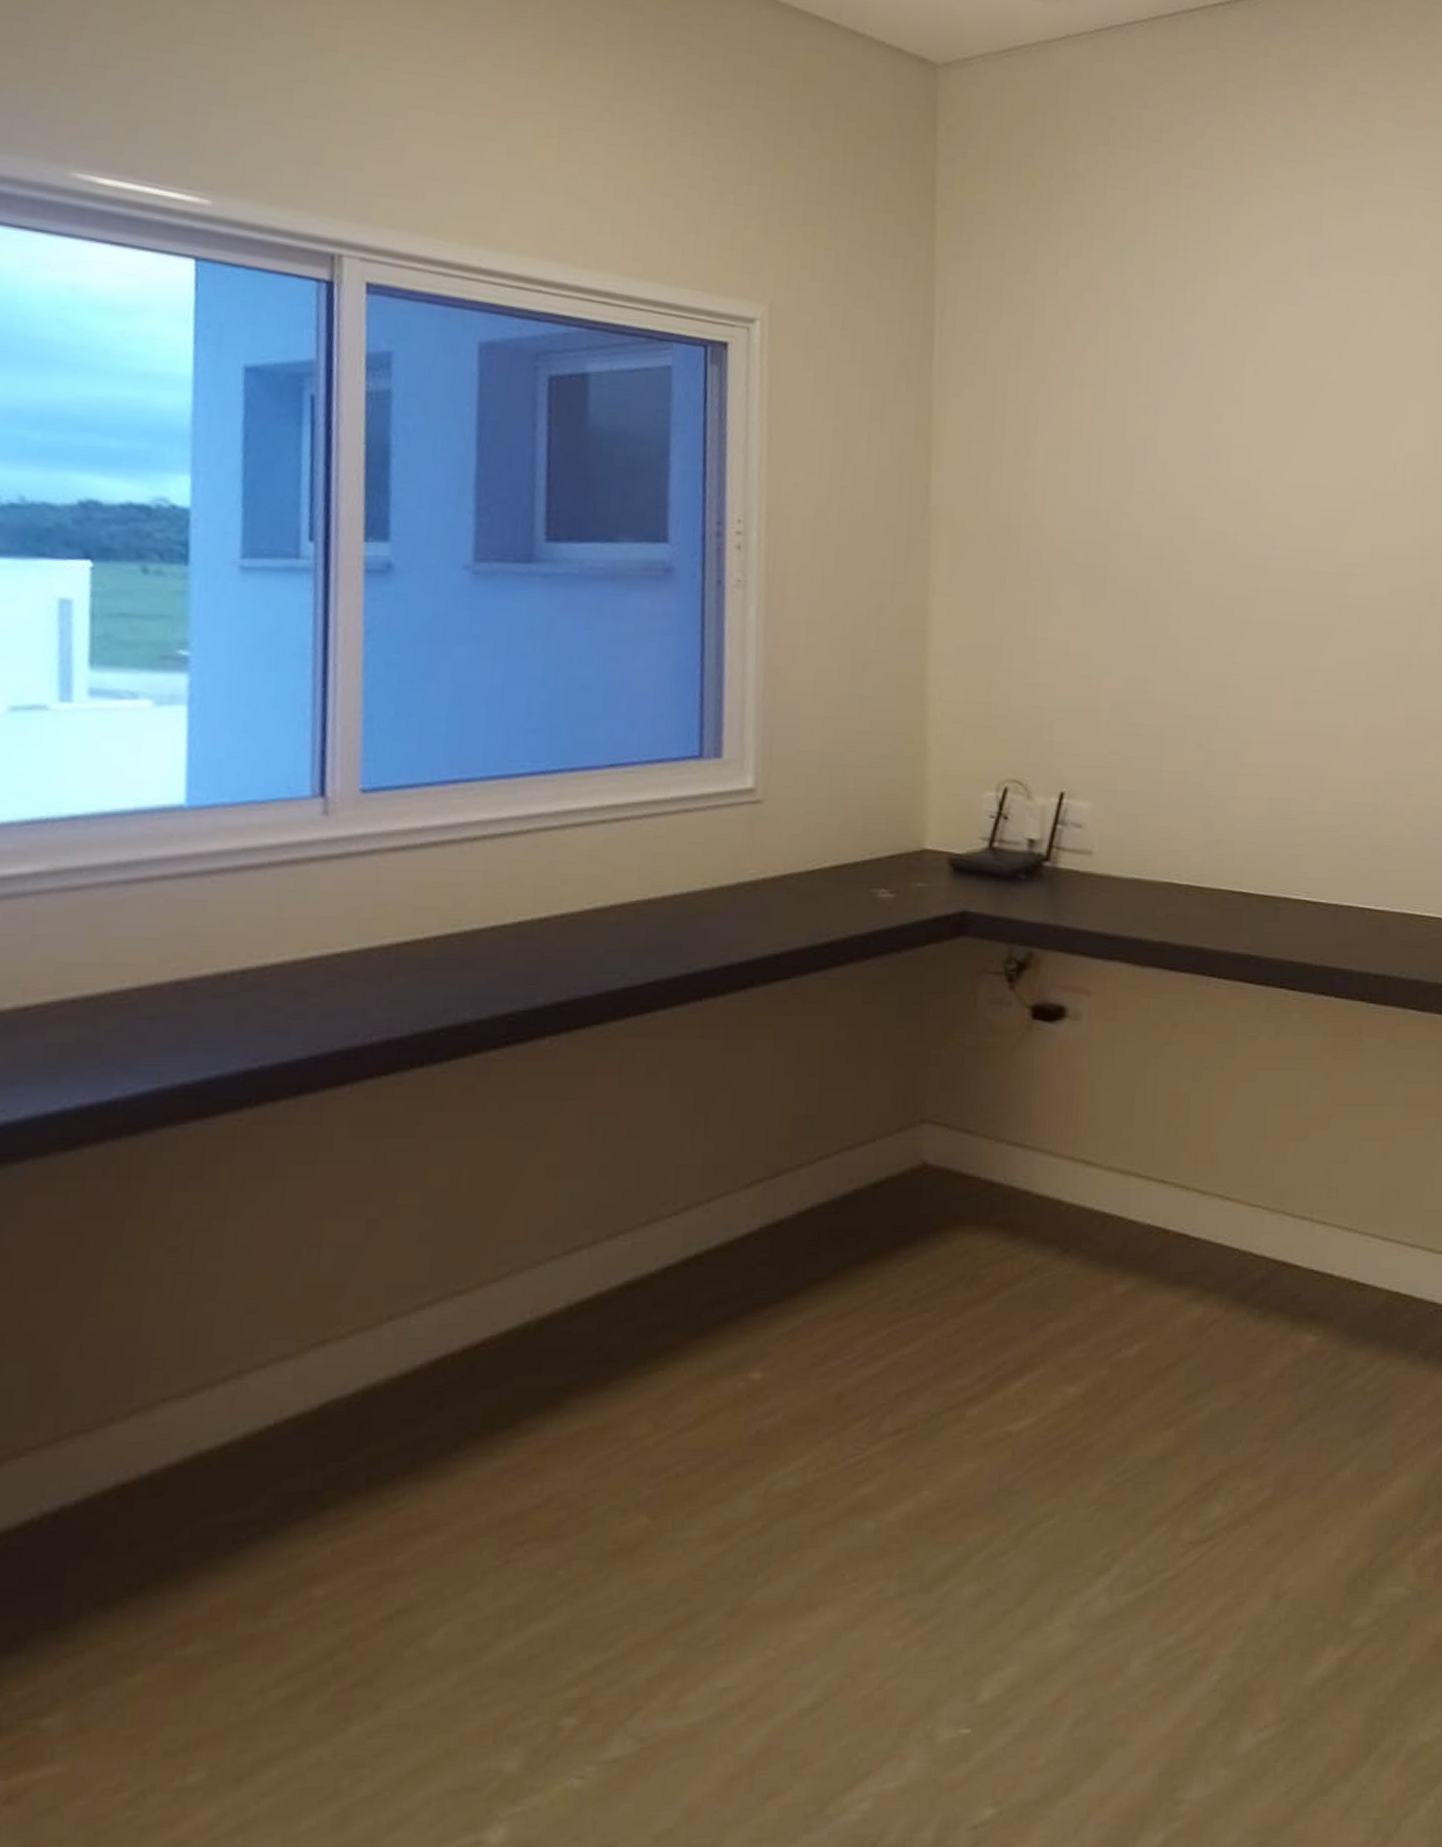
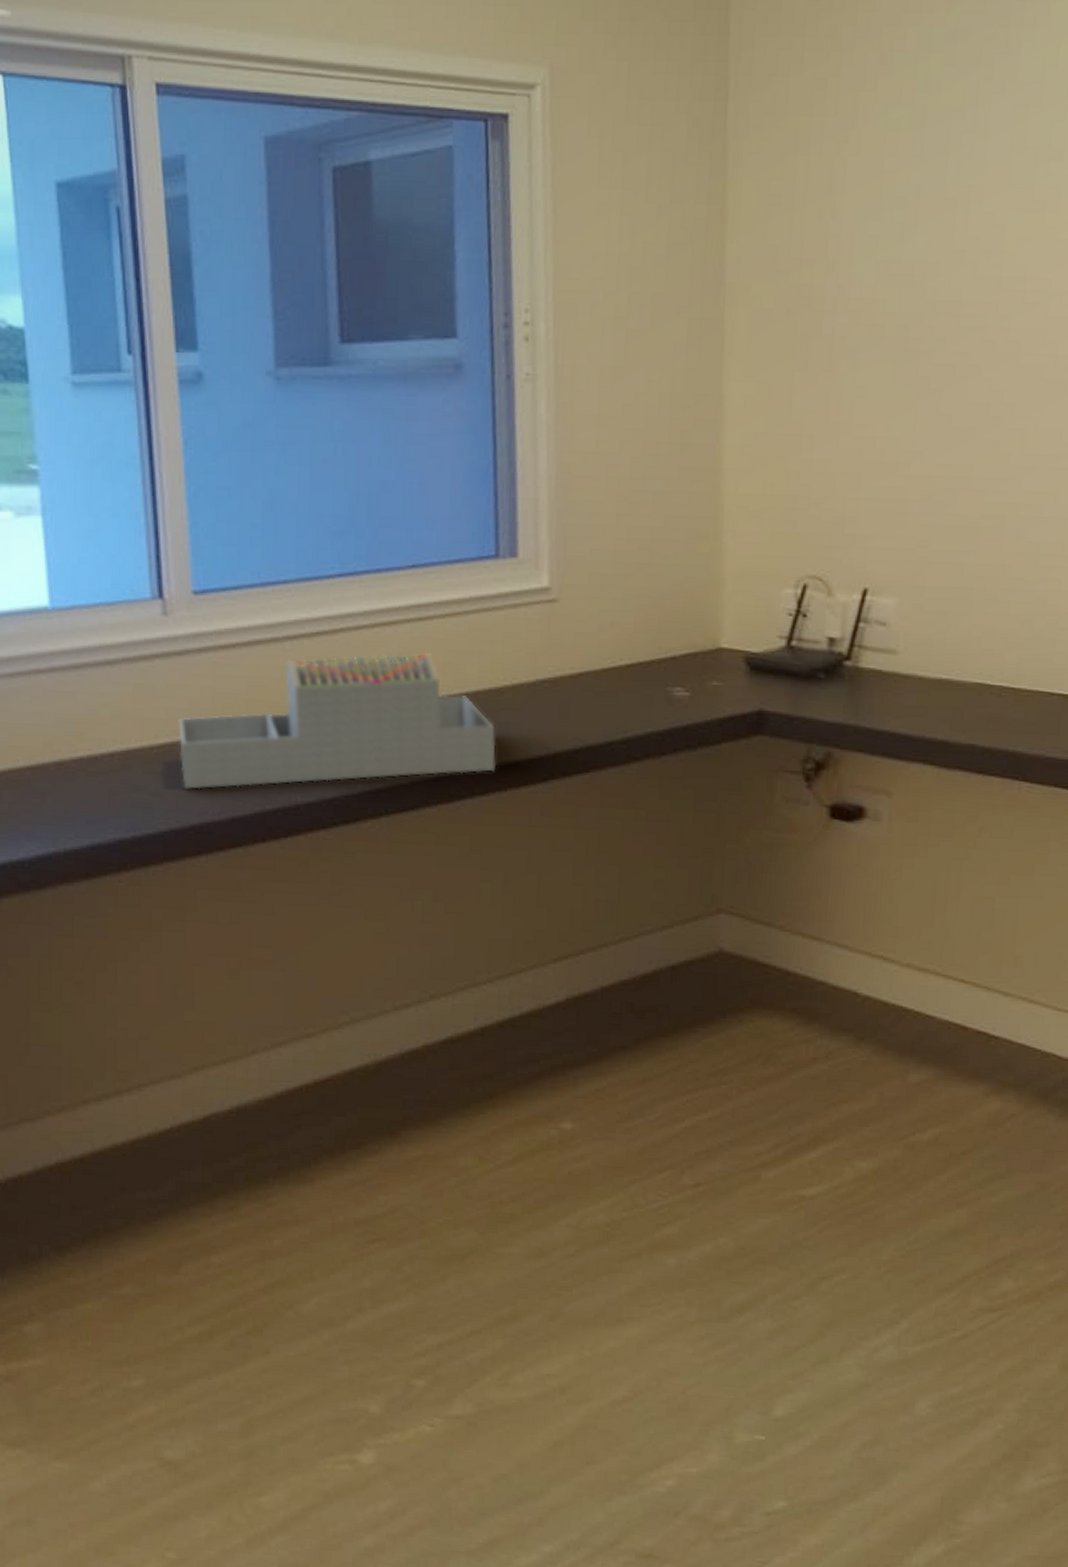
architectural model: none [328,854,693,1009] -> present [178,652,496,790]

